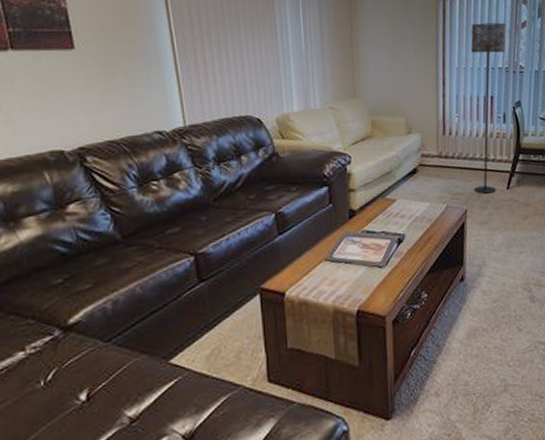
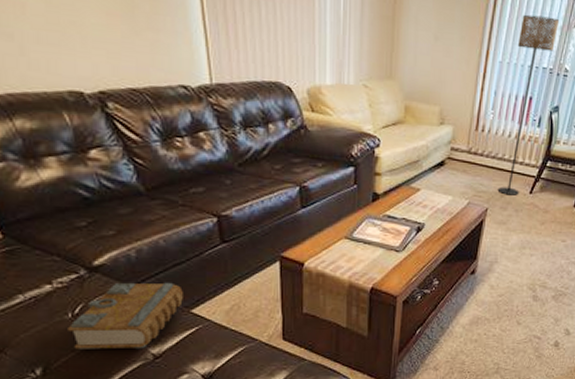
book: none [39,332,161,422] -> present [68,282,183,349]

